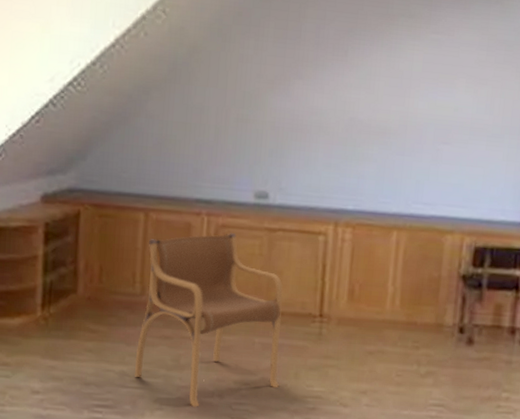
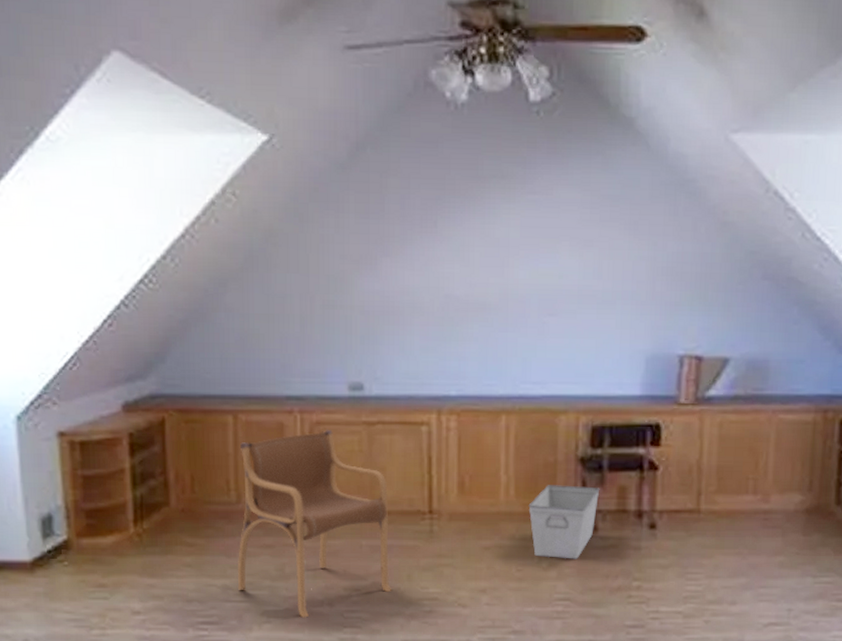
storage bin: none [411,298,478,369] -> present [528,485,600,559]

